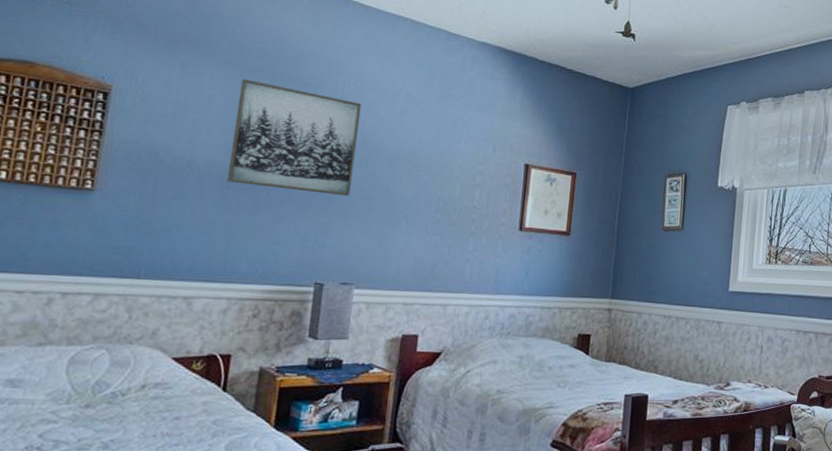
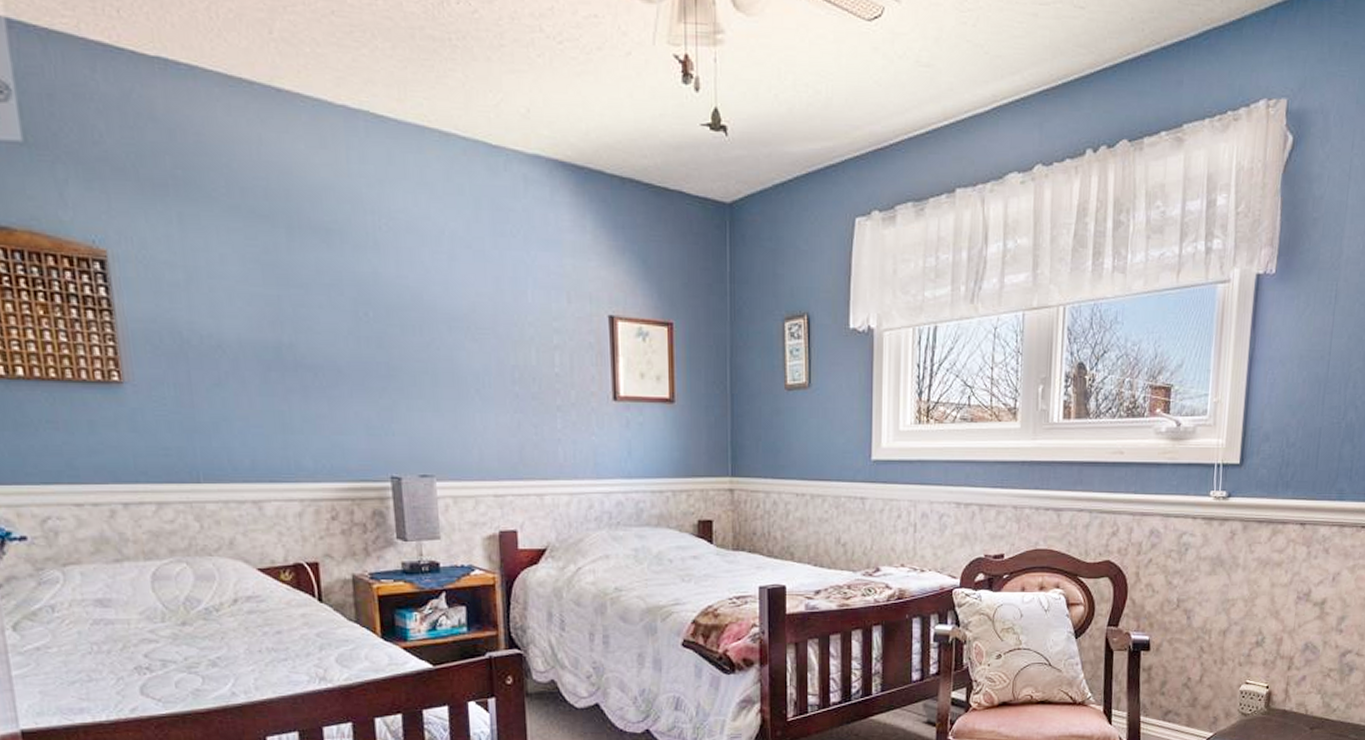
wall art: present [226,79,362,197] -> none [252,229,409,372]

